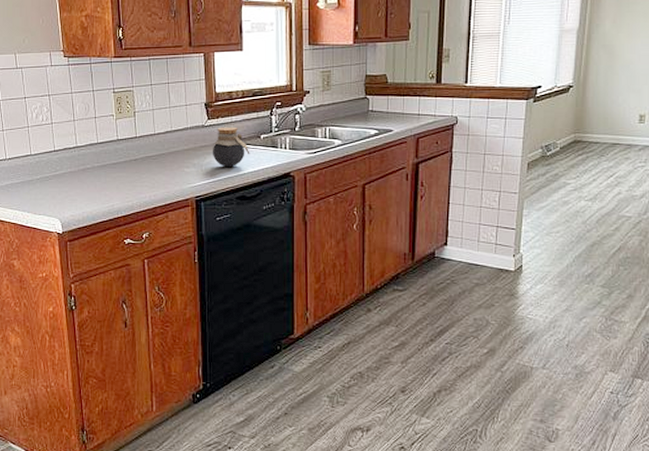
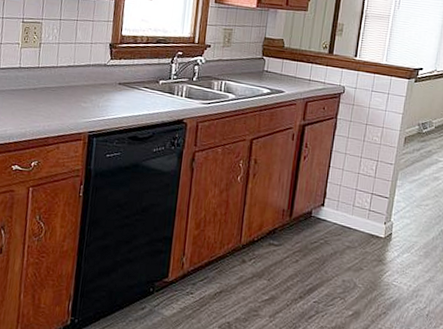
jar: present [212,127,250,167] -> none [110,68,147,107]

